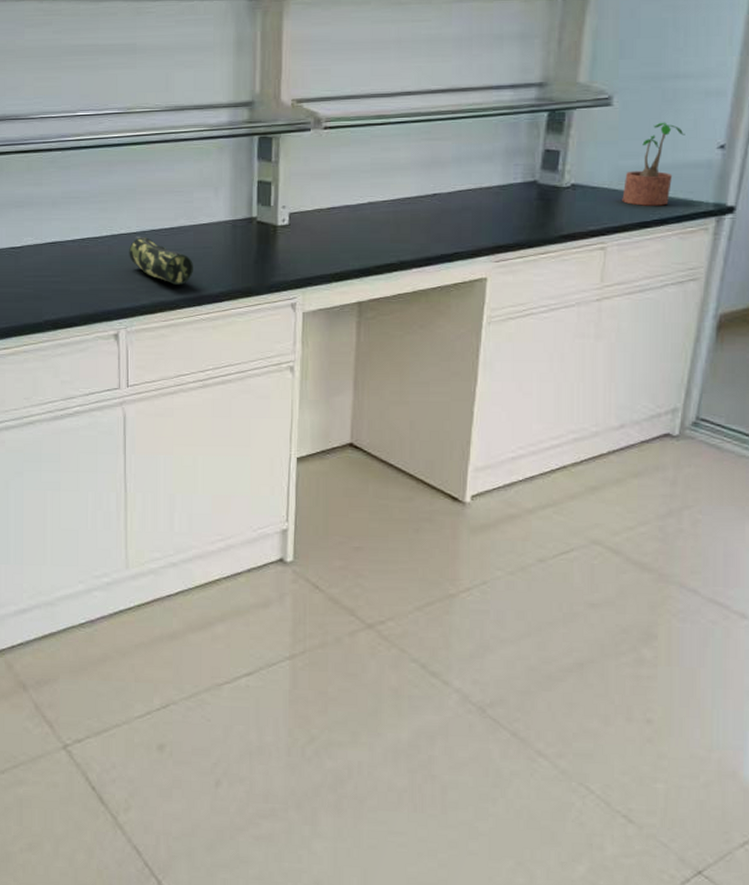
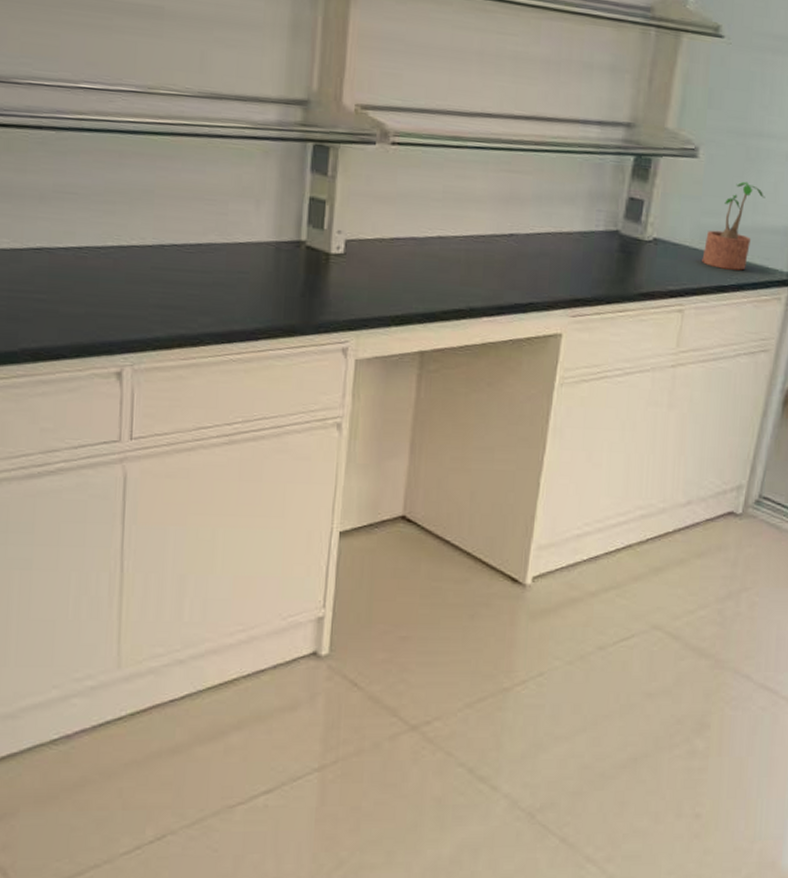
pencil case: present [129,236,193,285] -> none [141,250,224,316]

